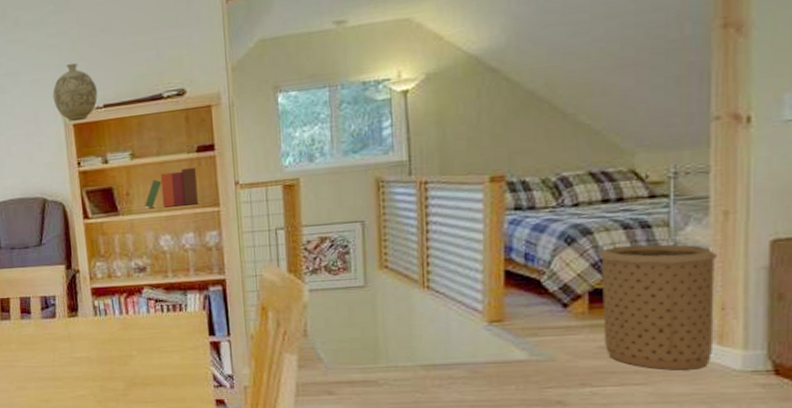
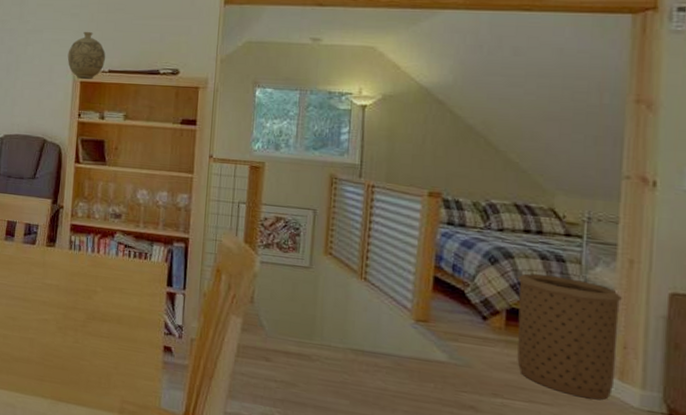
books: present [145,167,198,209] -> none [129,135,179,168]

